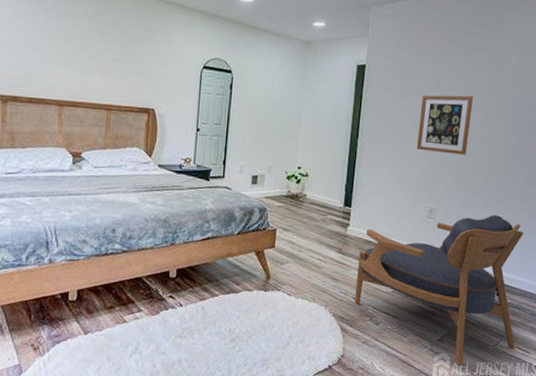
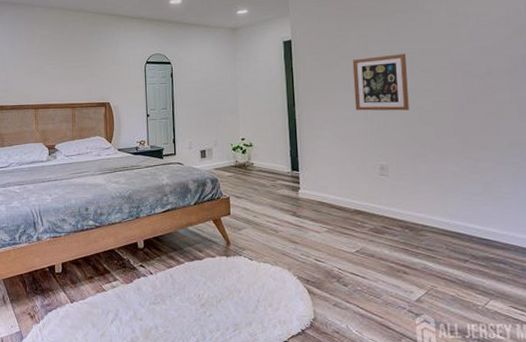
armchair: present [354,215,524,366] -> none [315,166,511,329]

